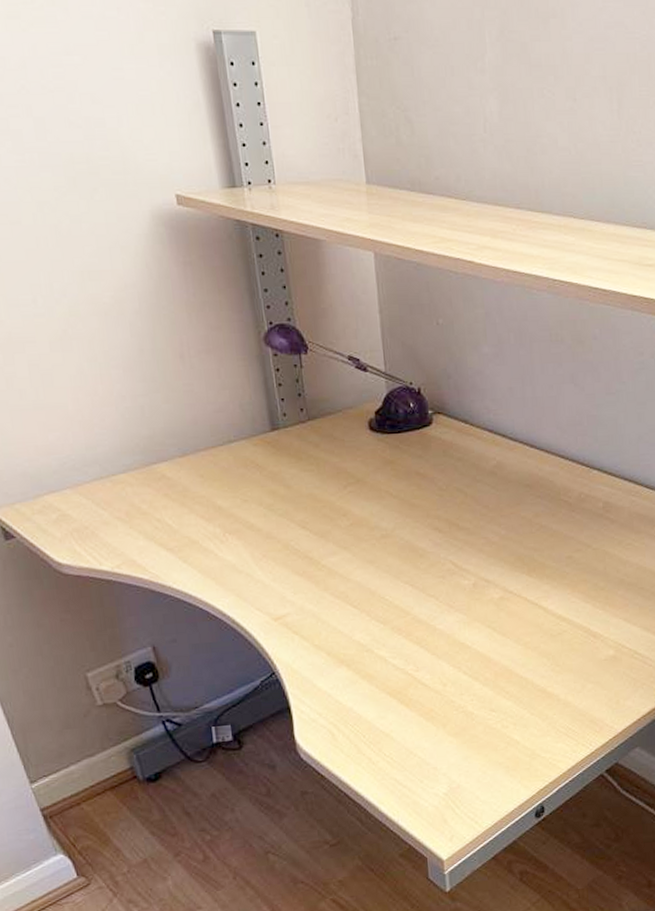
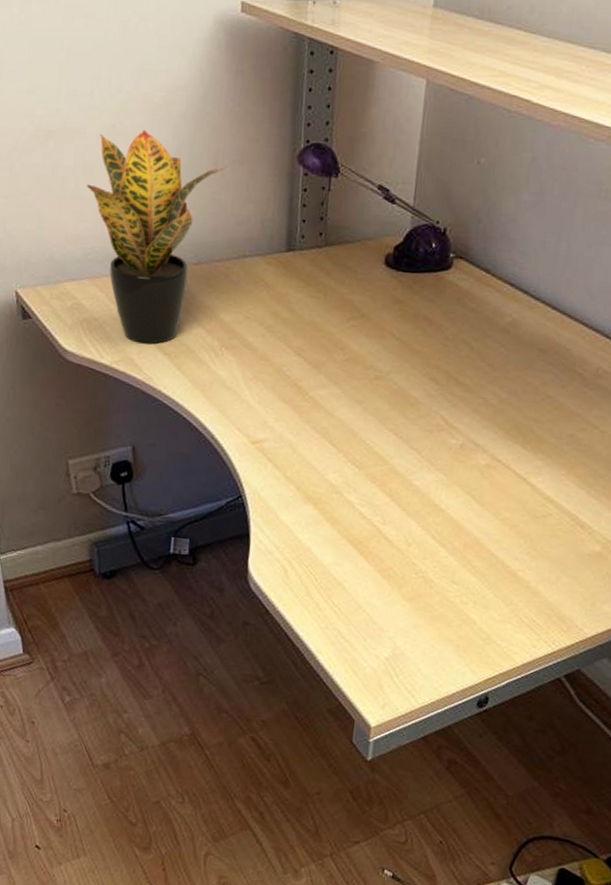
potted plant: none [47,330,196,544] -> present [86,129,229,344]

